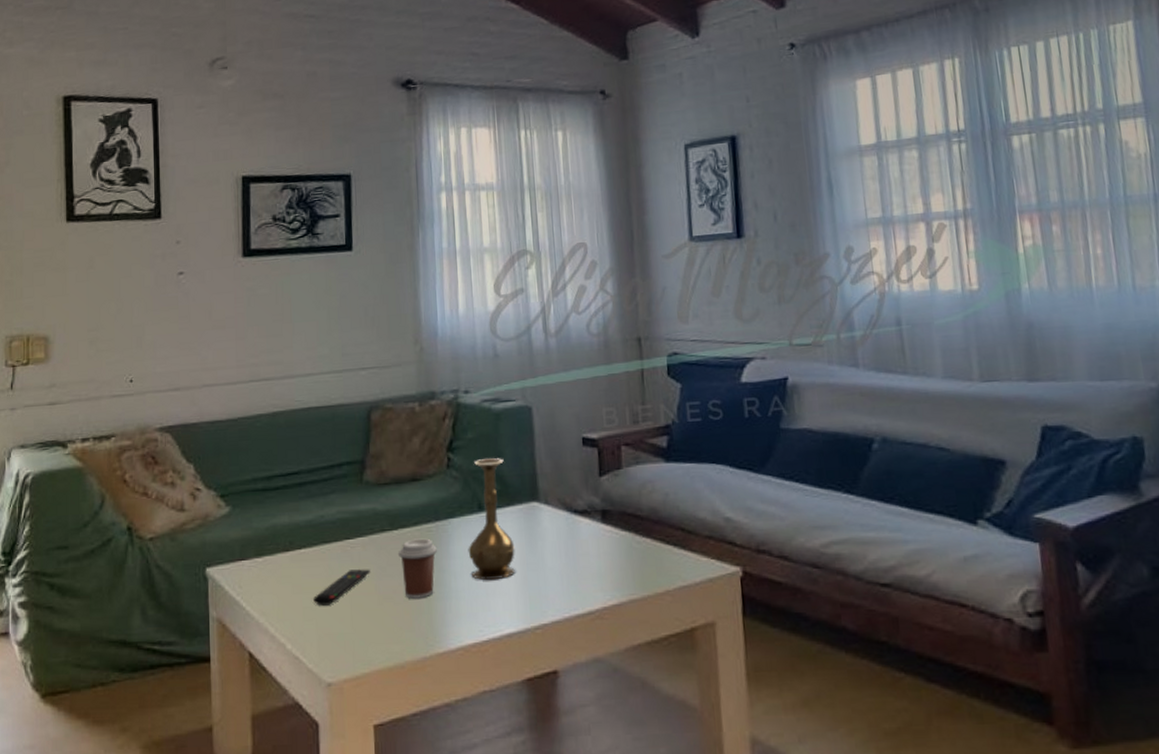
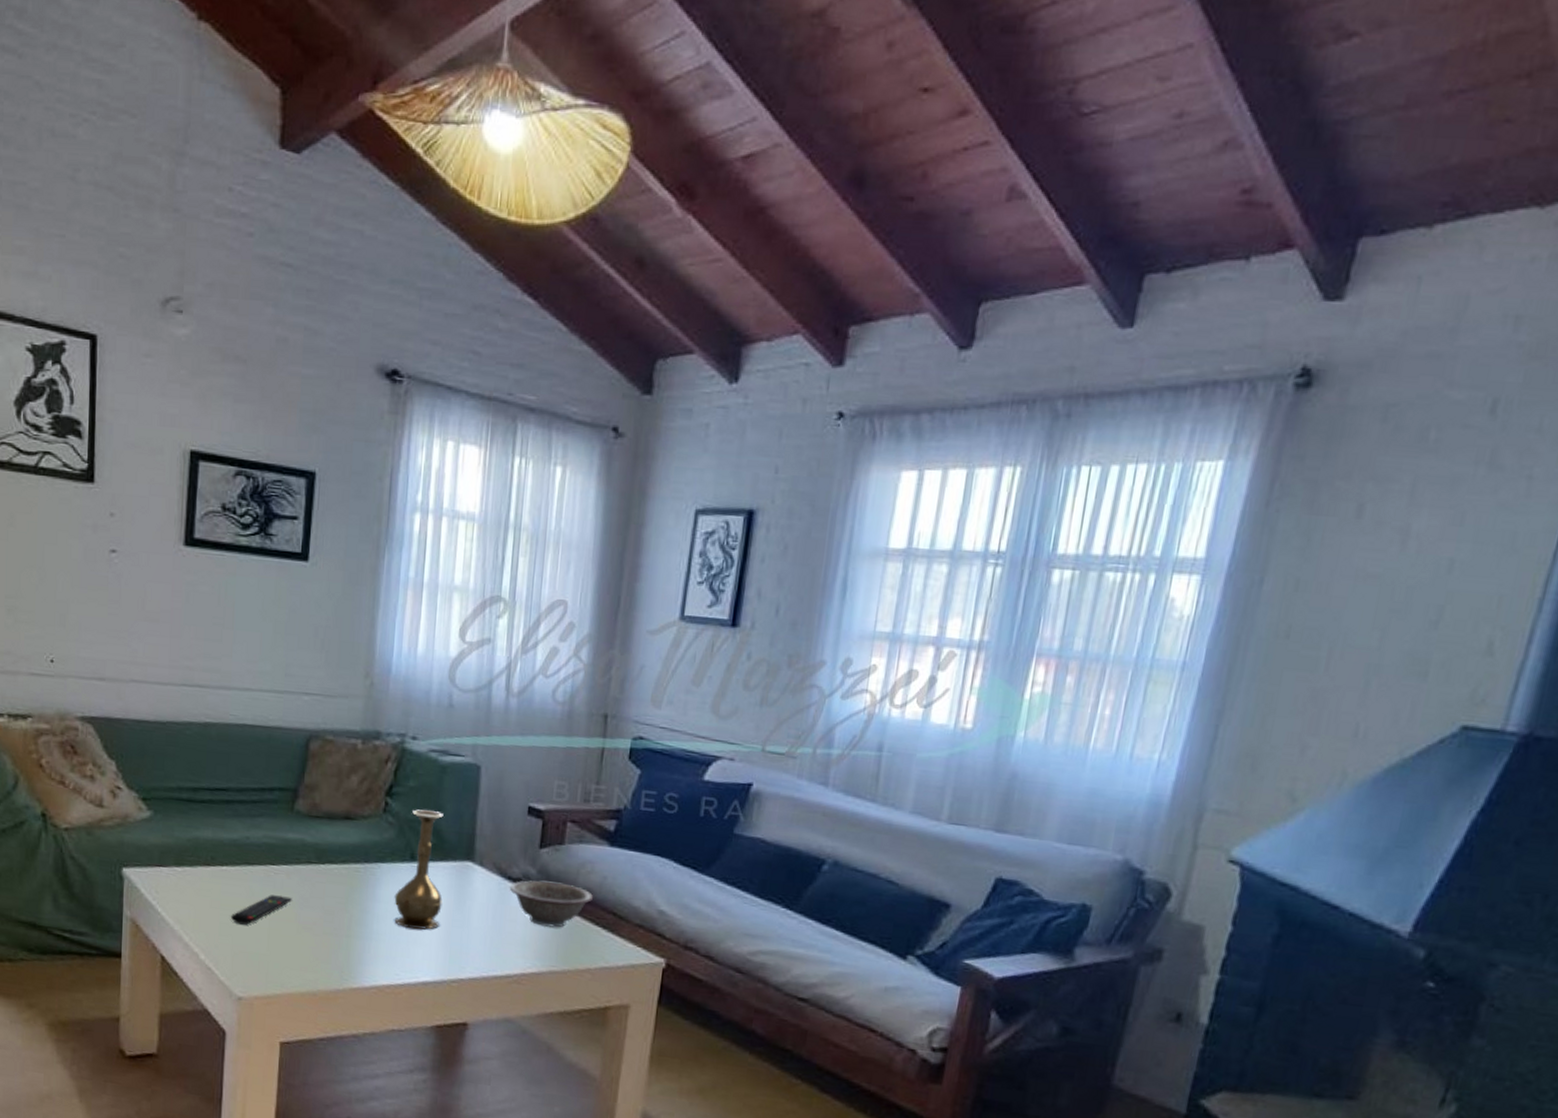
coffee cup: present [398,538,437,599] -> none [323,876,363,935]
decorative bowl: none [576,507,660,555] -> present [509,880,594,928]

